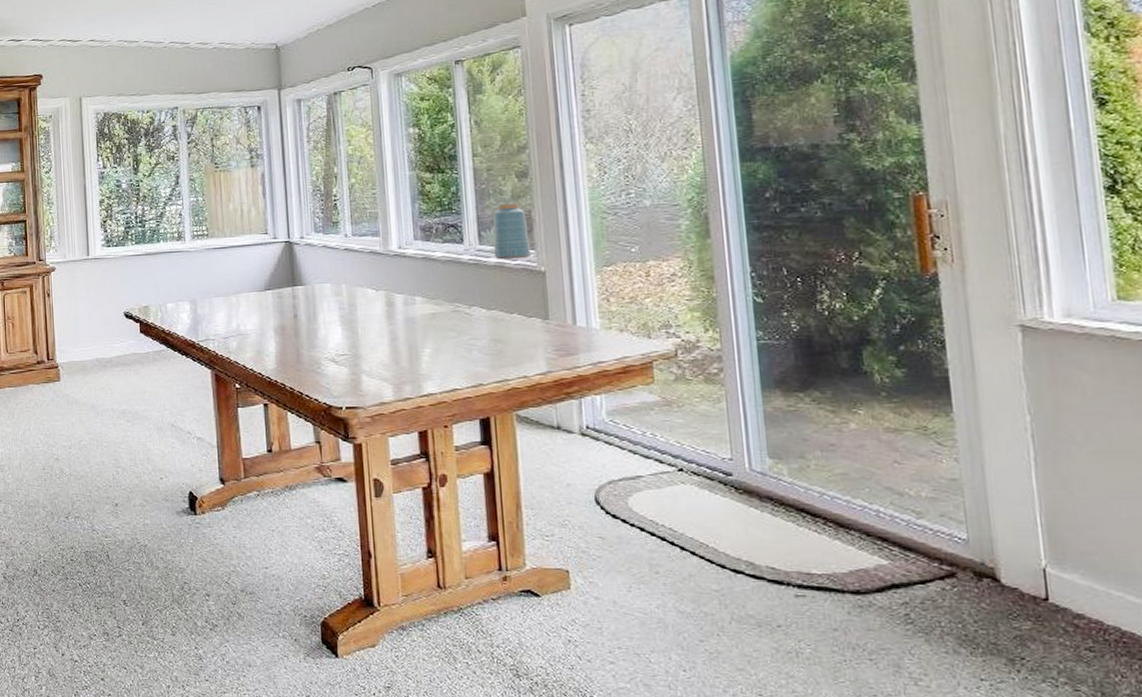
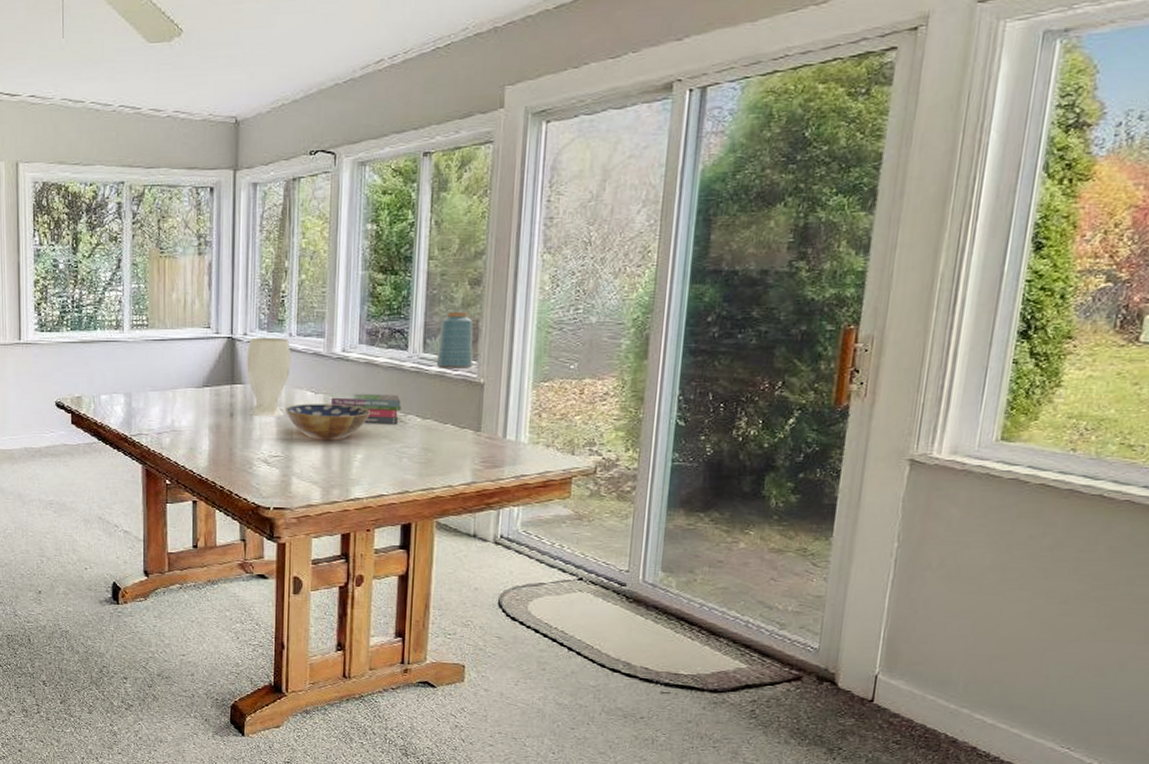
vase: none [305,239,350,317] -> present [246,337,291,417]
bowl: none [347,299,435,337] -> present [284,404,372,441]
books: none [393,287,464,318] -> present [331,393,401,425]

